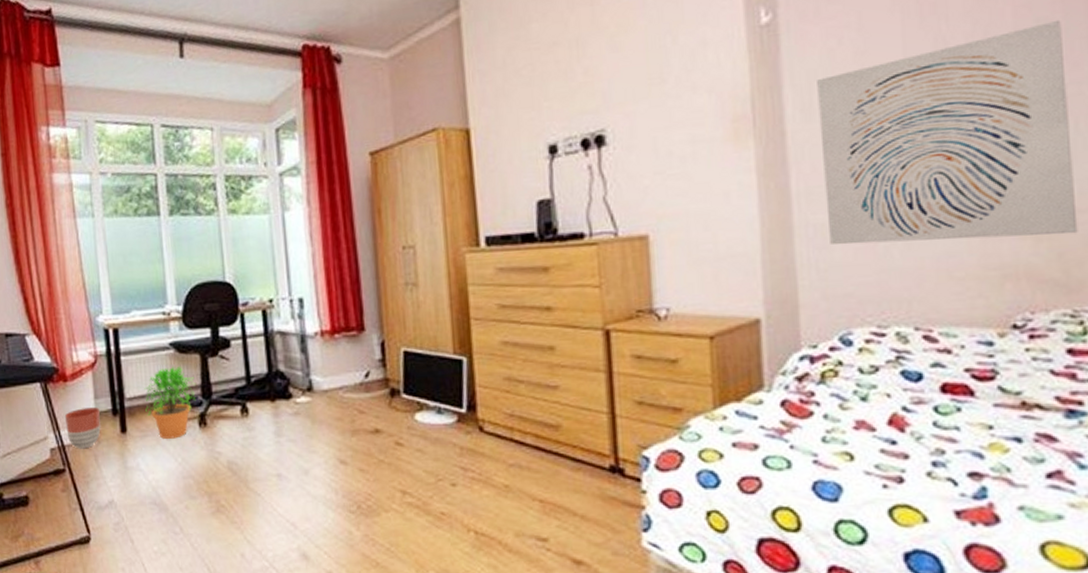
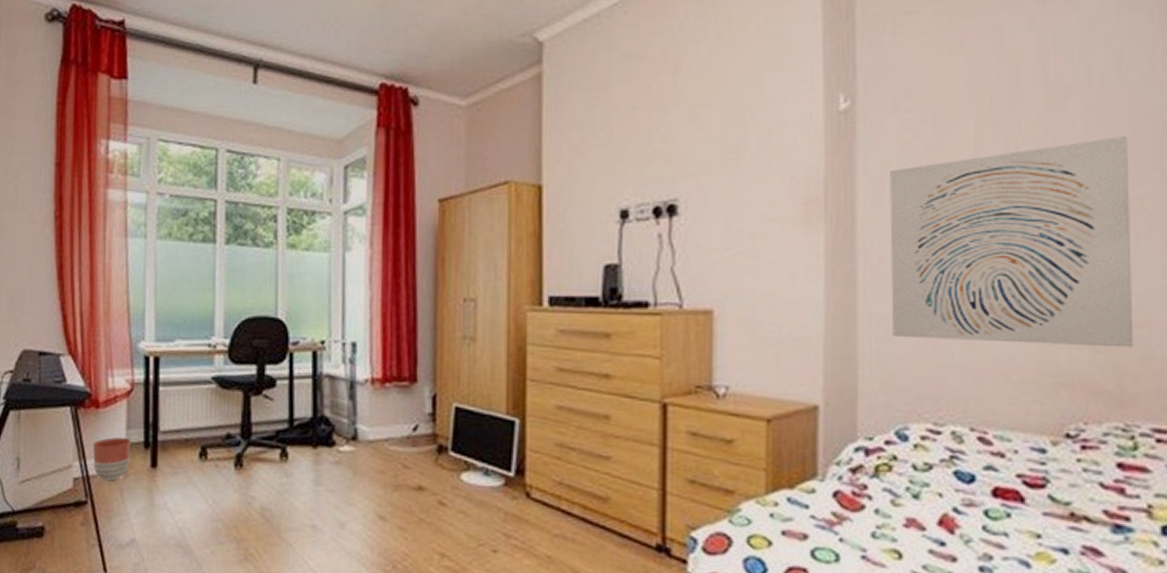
potted plant: present [144,366,195,439] -> none [180,401,235,479]

